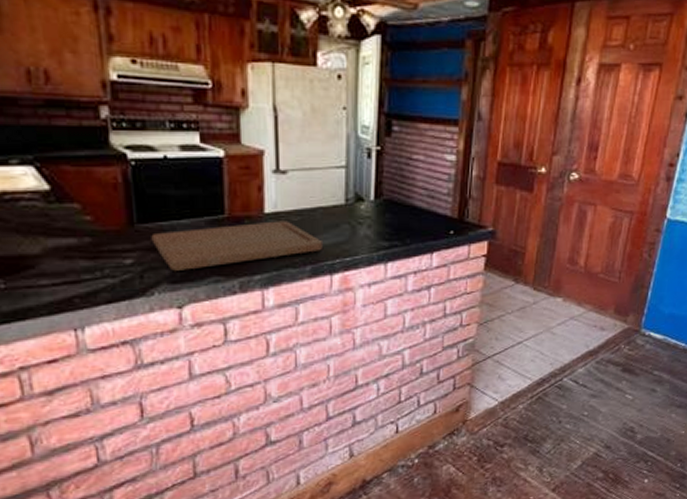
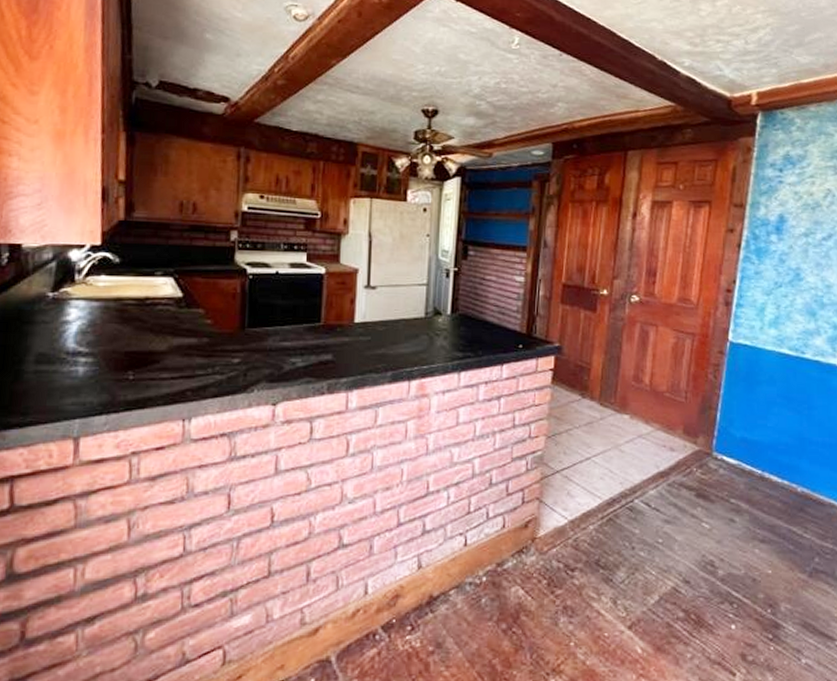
cutting board: present [151,221,322,271] -> none [257,330,403,371]

